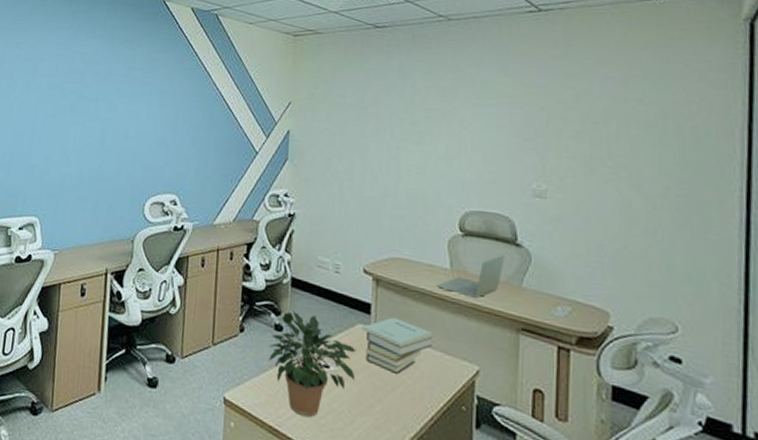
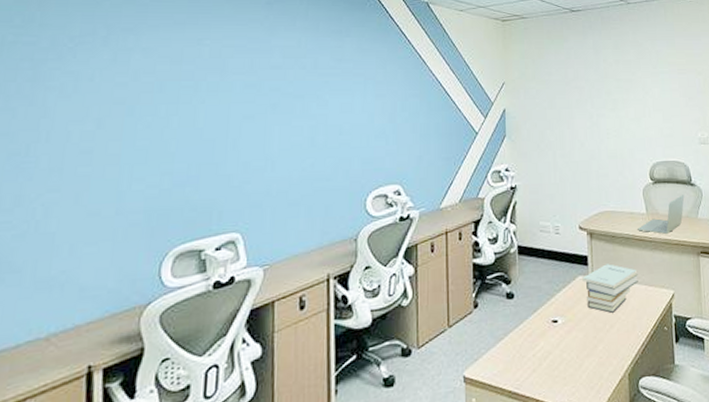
potted plant: present [268,310,357,417] -> none [503,276,580,374]

